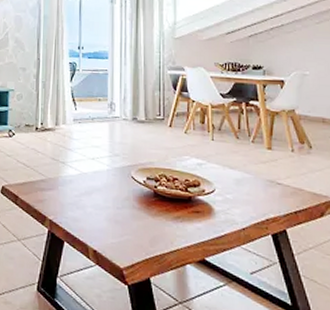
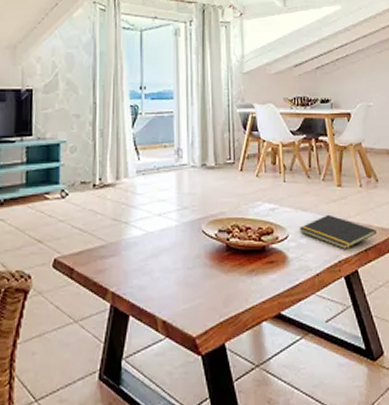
notepad: none [225,174,308,210] -> present [298,214,376,250]

